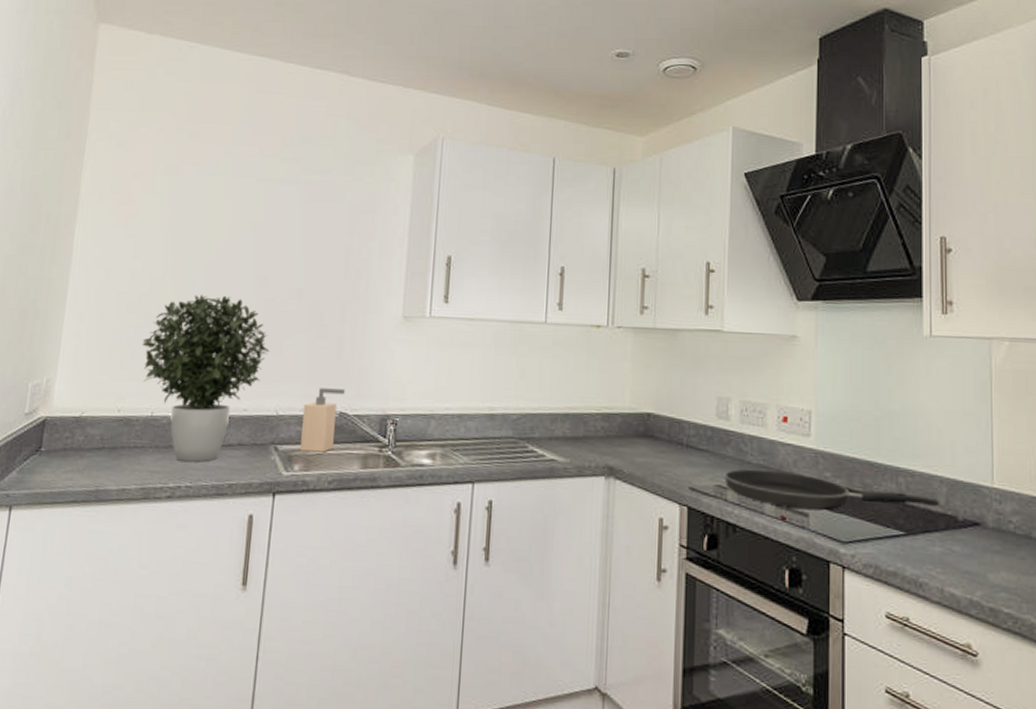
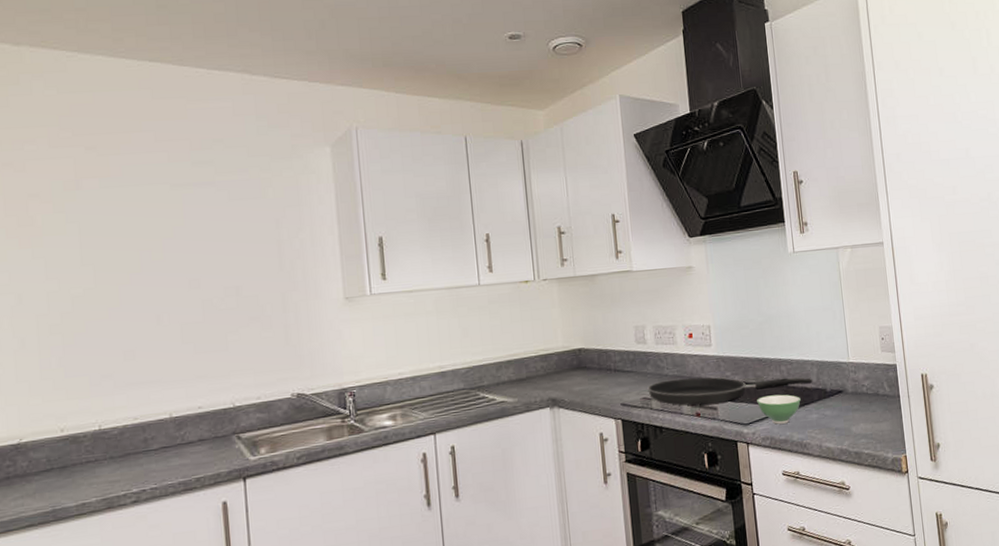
potted plant: present [142,294,270,463] -> none [74,302,215,467]
soap dispenser: present [300,388,345,452] -> none [259,372,299,435]
bowl: none [862,511,921,553] -> present [757,394,801,425]

